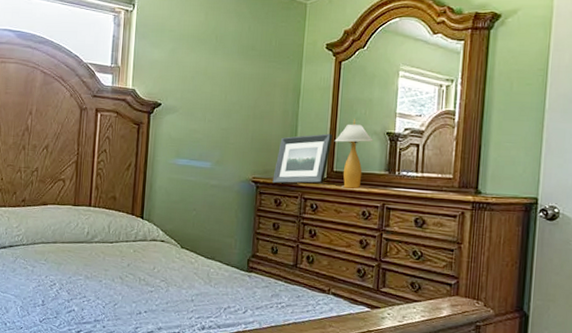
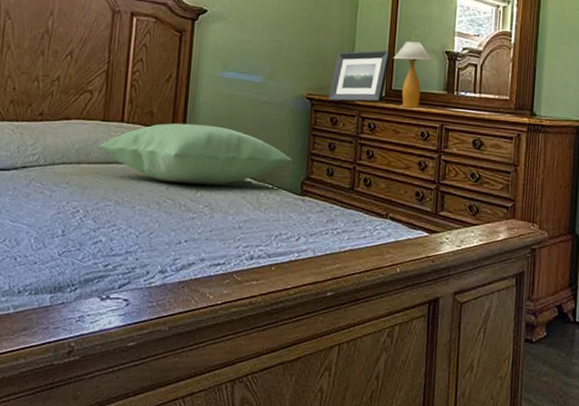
cushion: none [70,206,240,262] -> present [97,123,293,185]

